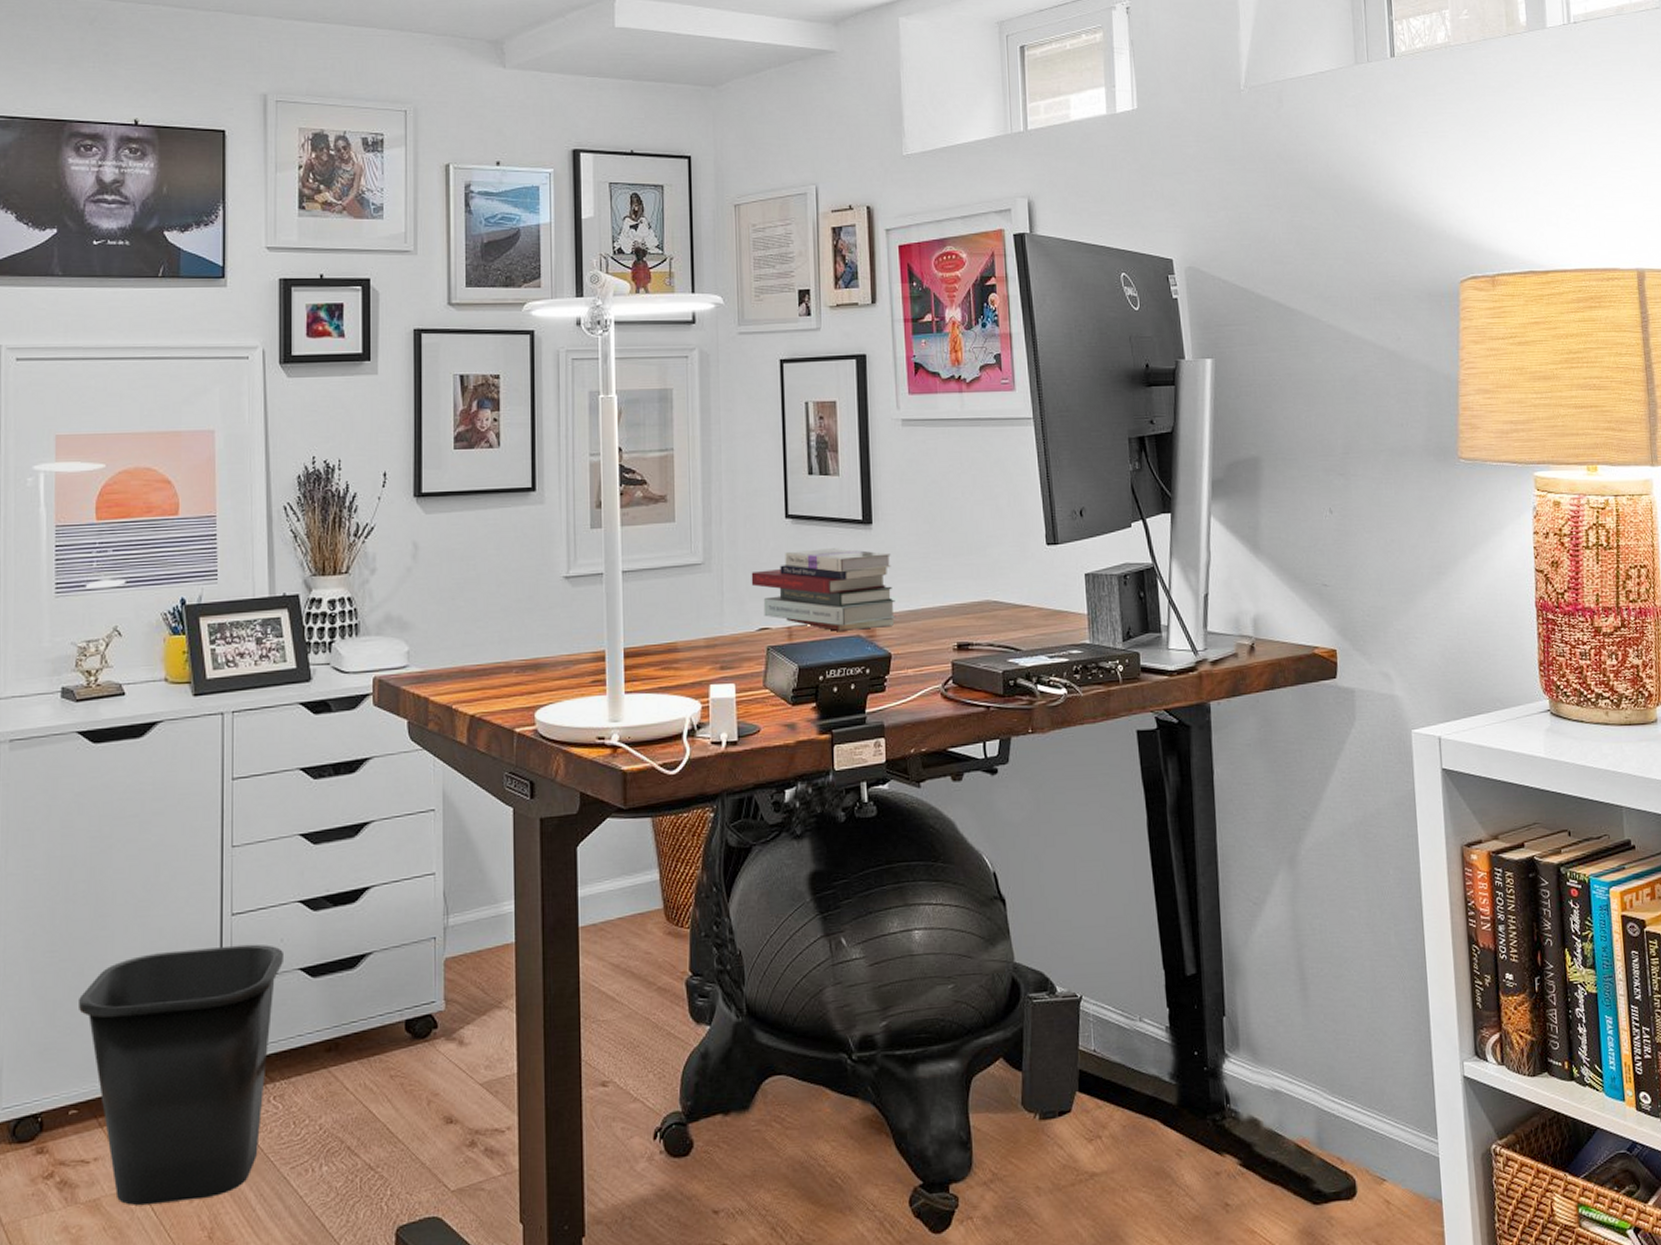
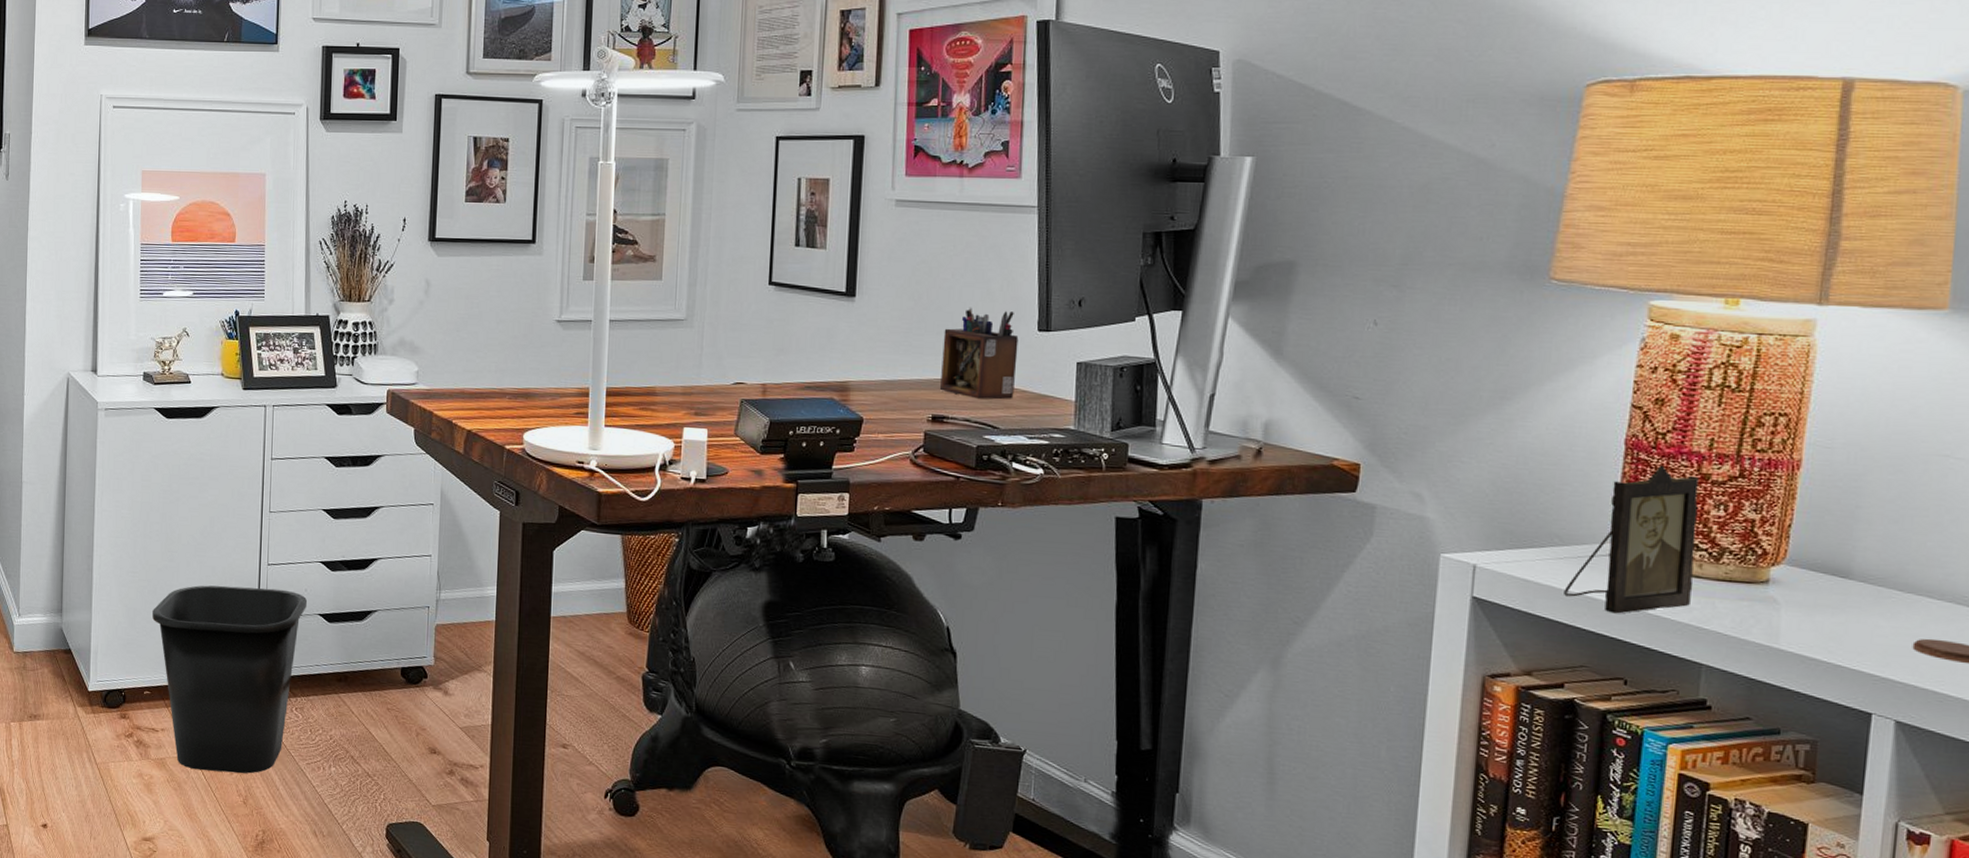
books: present [751,548,896,631] -> none [730,315,872,393]
desk organizer: none [960,525,1031,621] -> present [940,307,1019,400]
photo frame: none [1511,622,1605,769] -> present [1564,465,1699,614]

